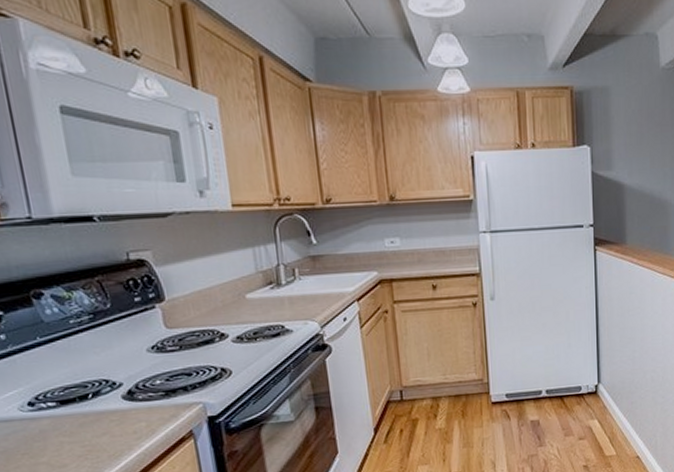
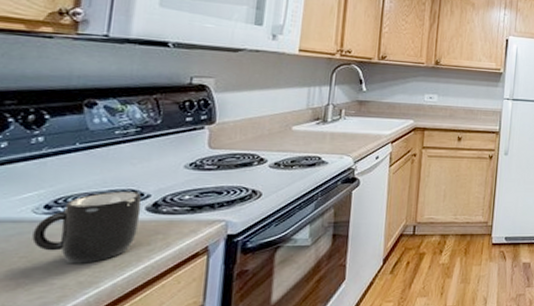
mug: none [25,381,121,457] -> present [32,191,142,264]

